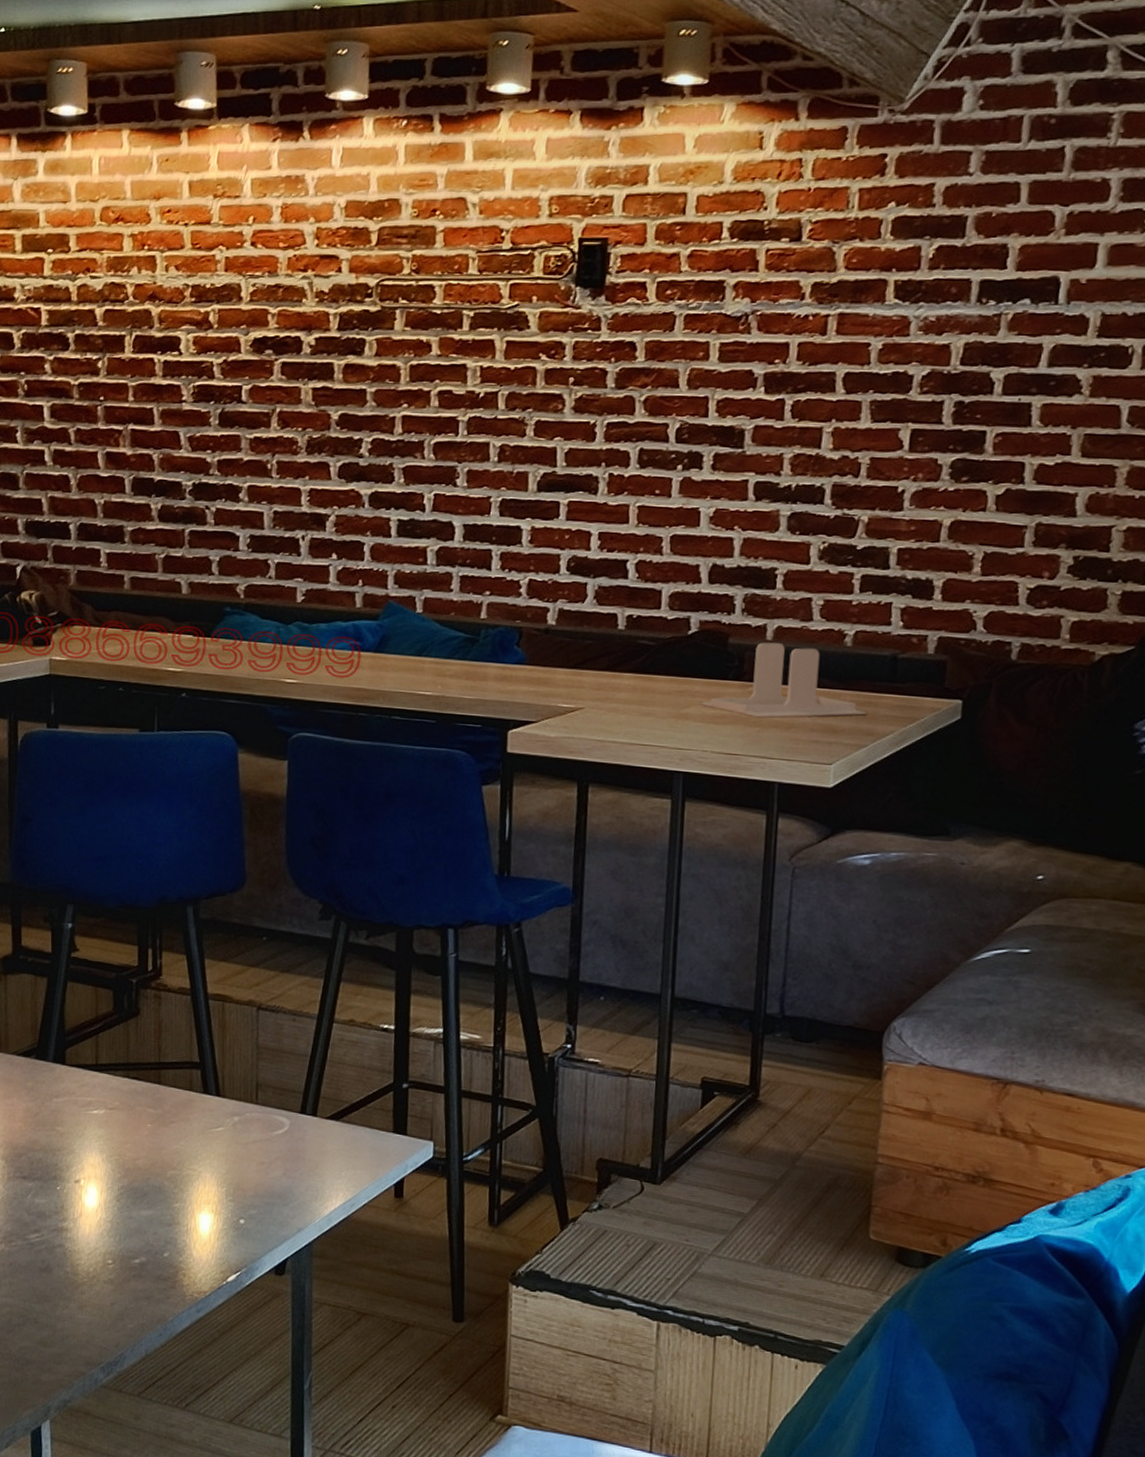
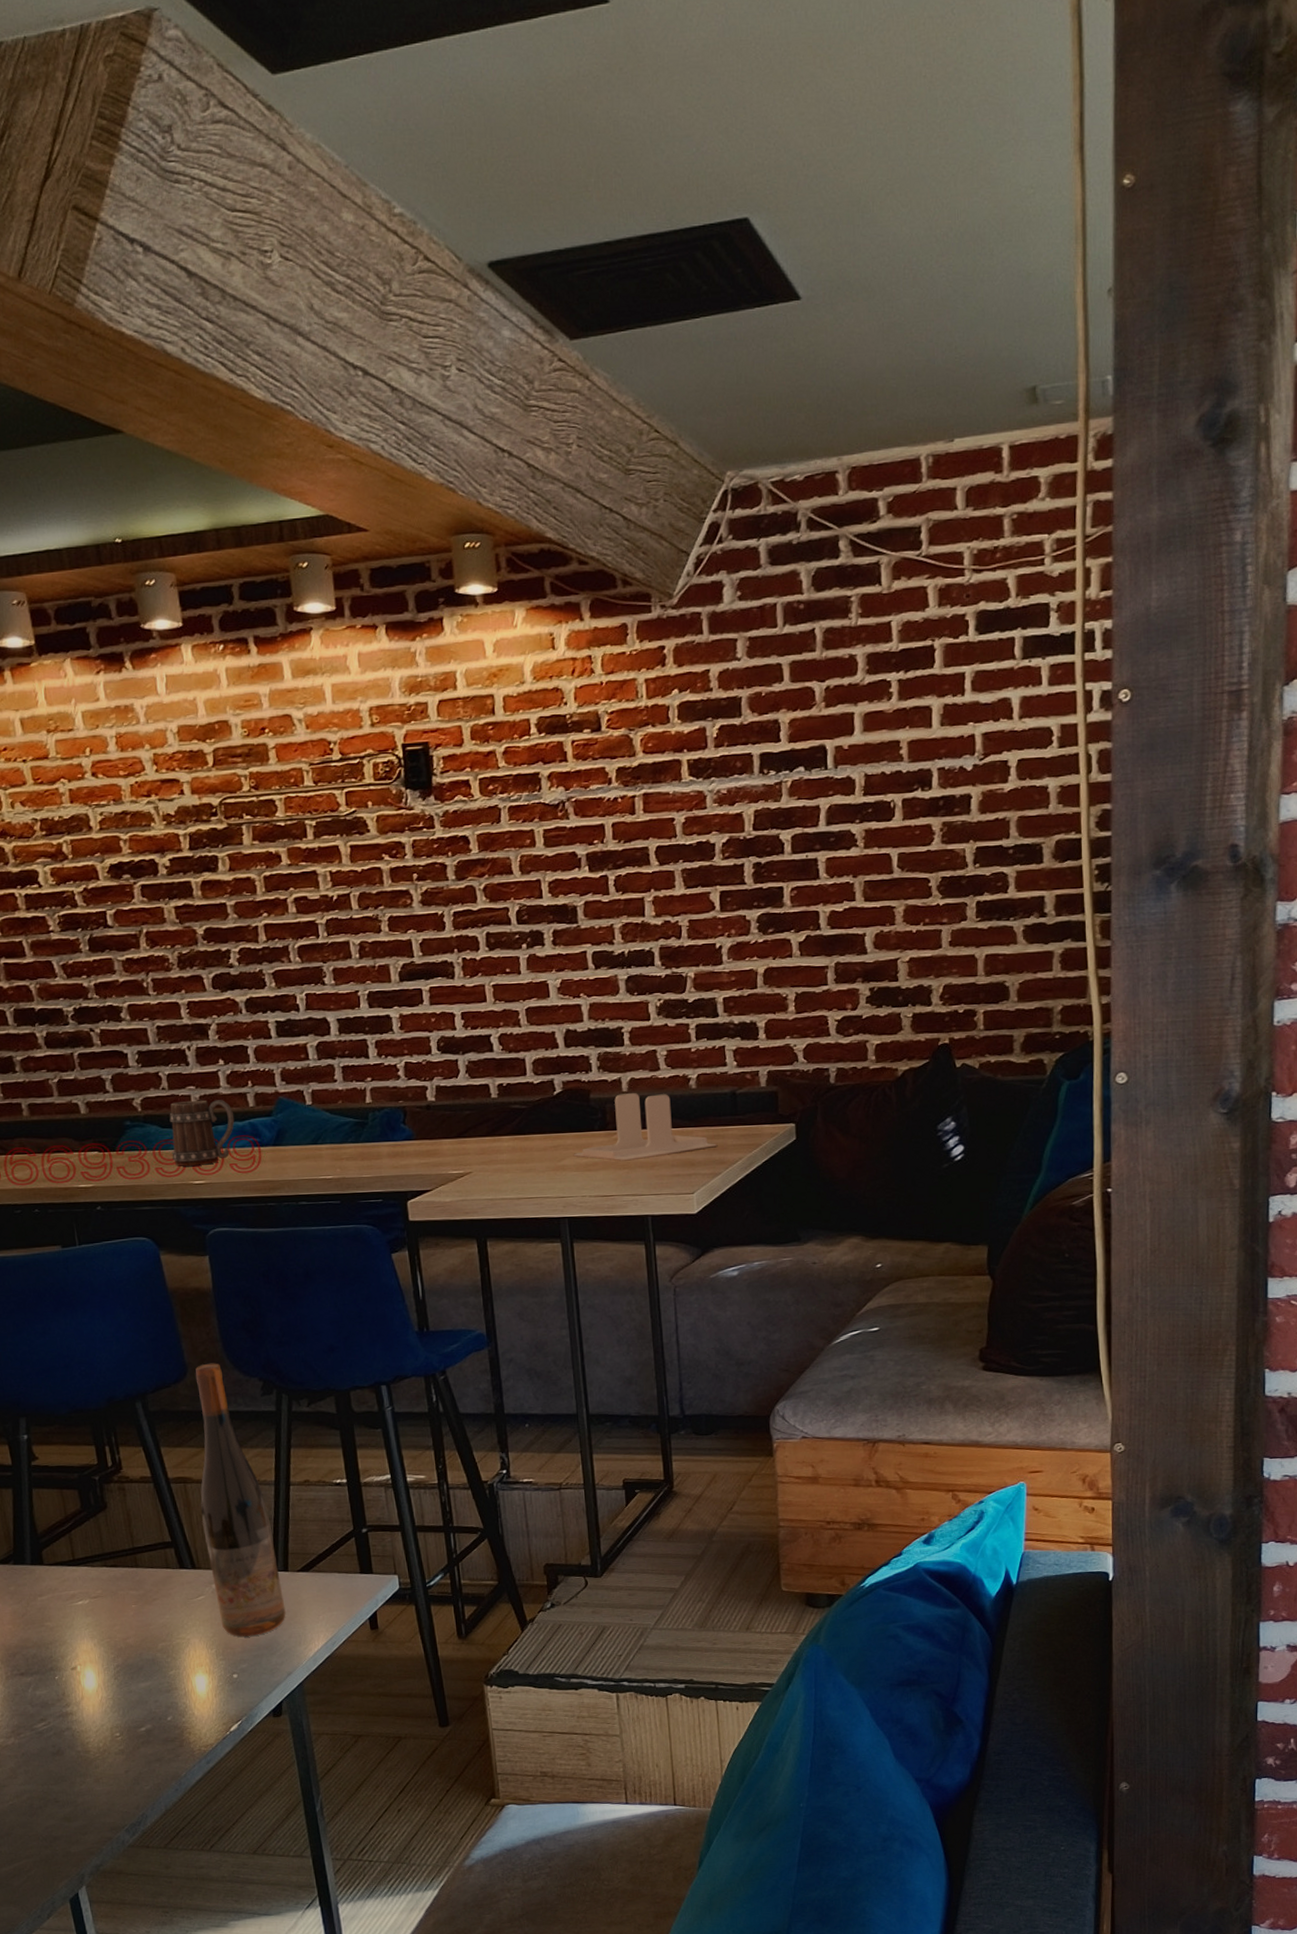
wine bottle: none [234,876,307,1181] -> present [195,1363,286,1637]
beer mug: none [267,593,339,664] -> present [169,1100,235,1167]

